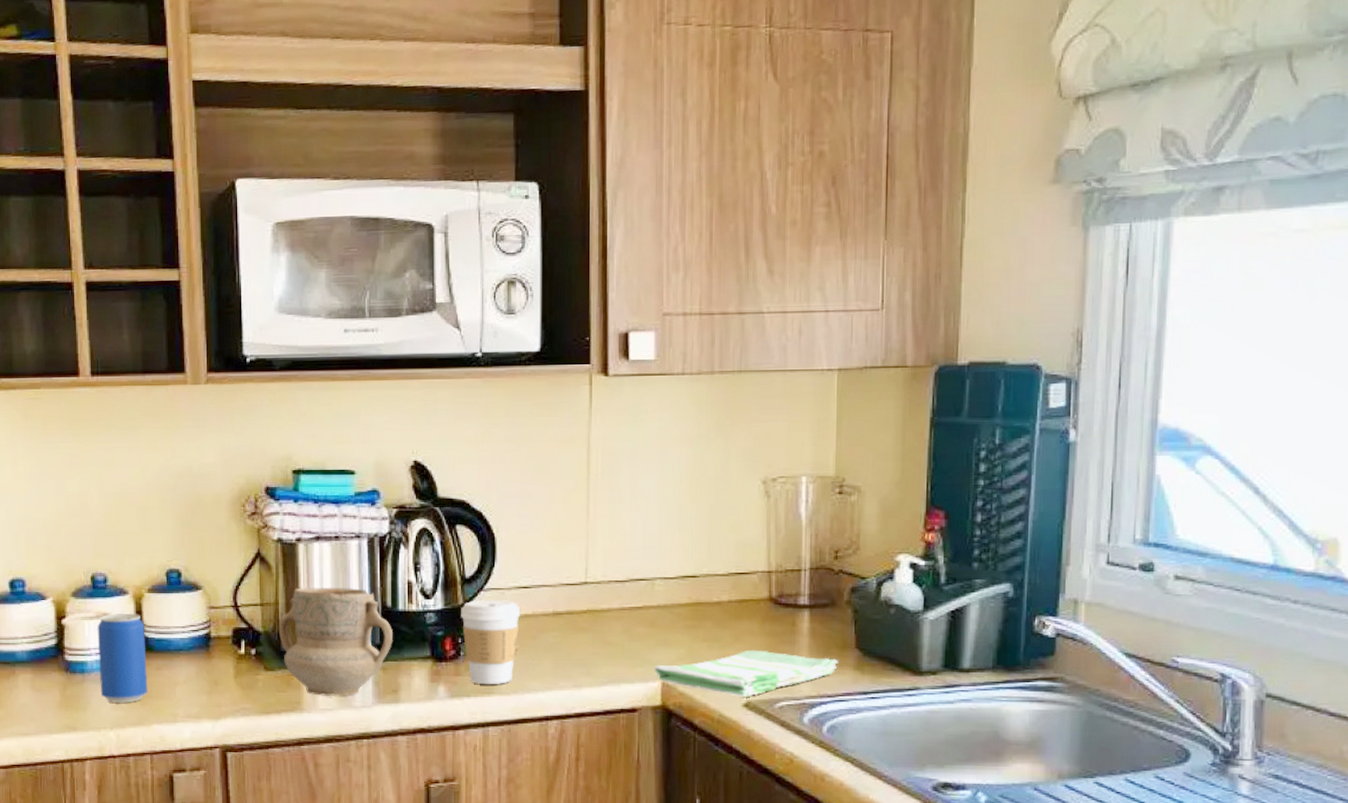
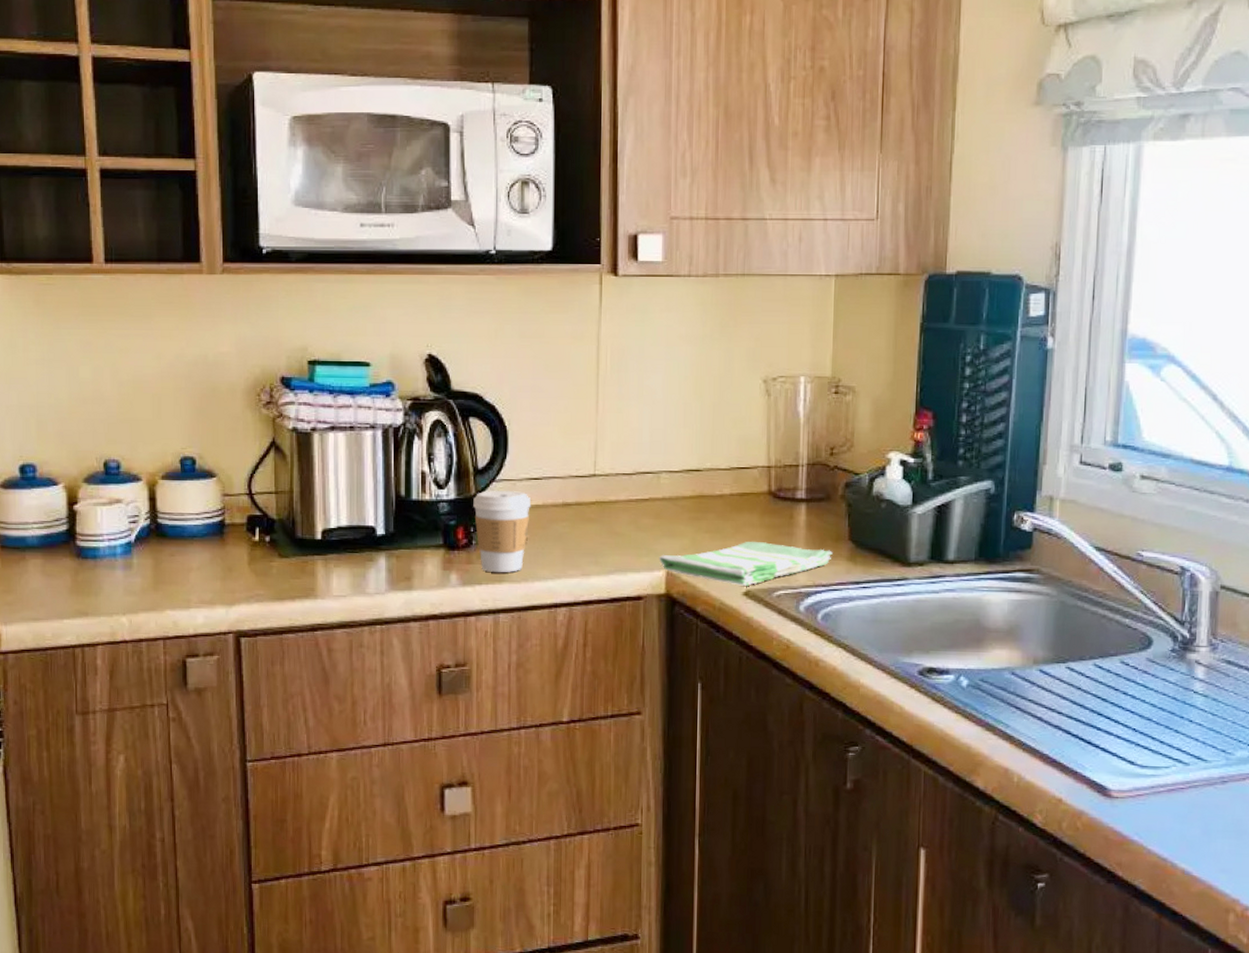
beverage can: present [97,614,148,704] -> none [110,500,161,590]
mug: present [278,588,392,696] -> none [293,476,406,583]

